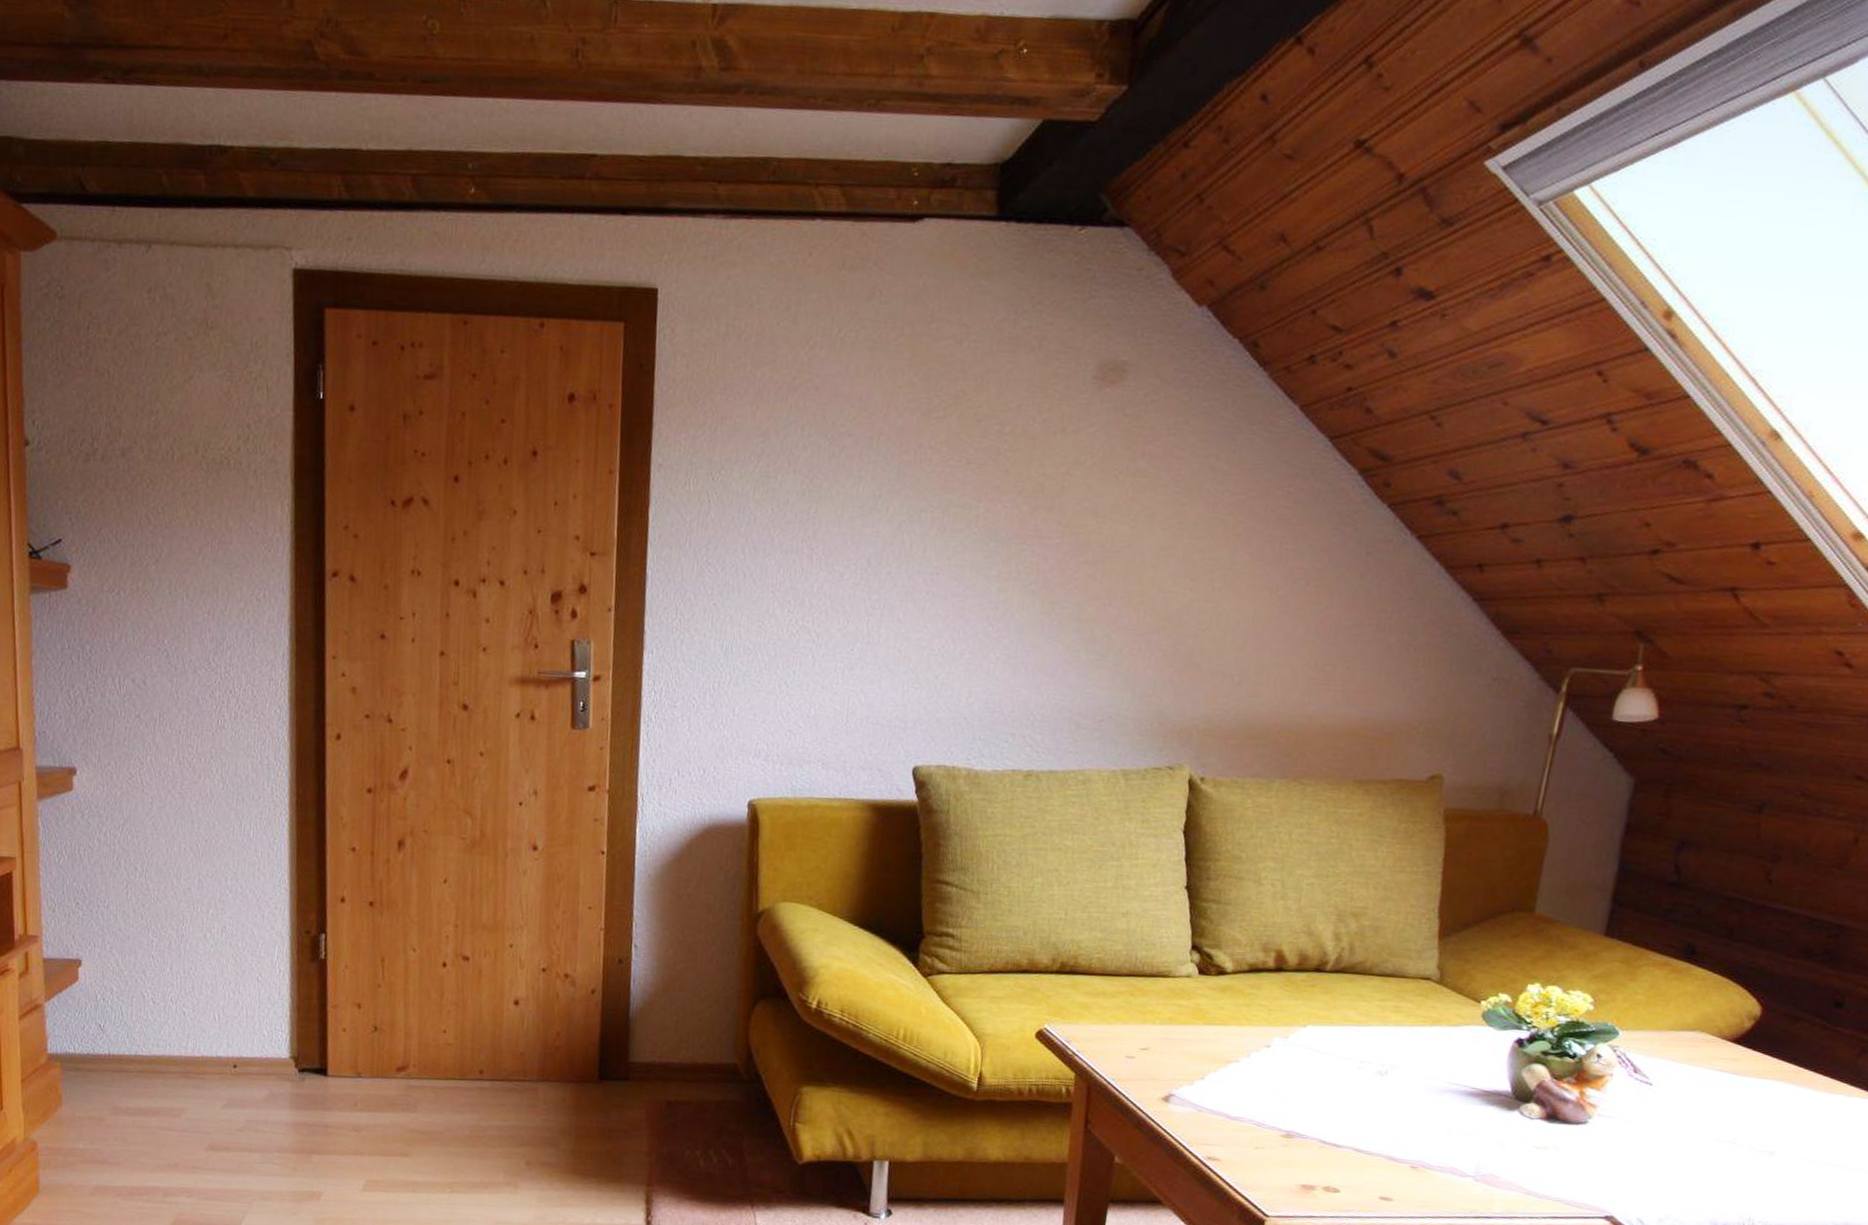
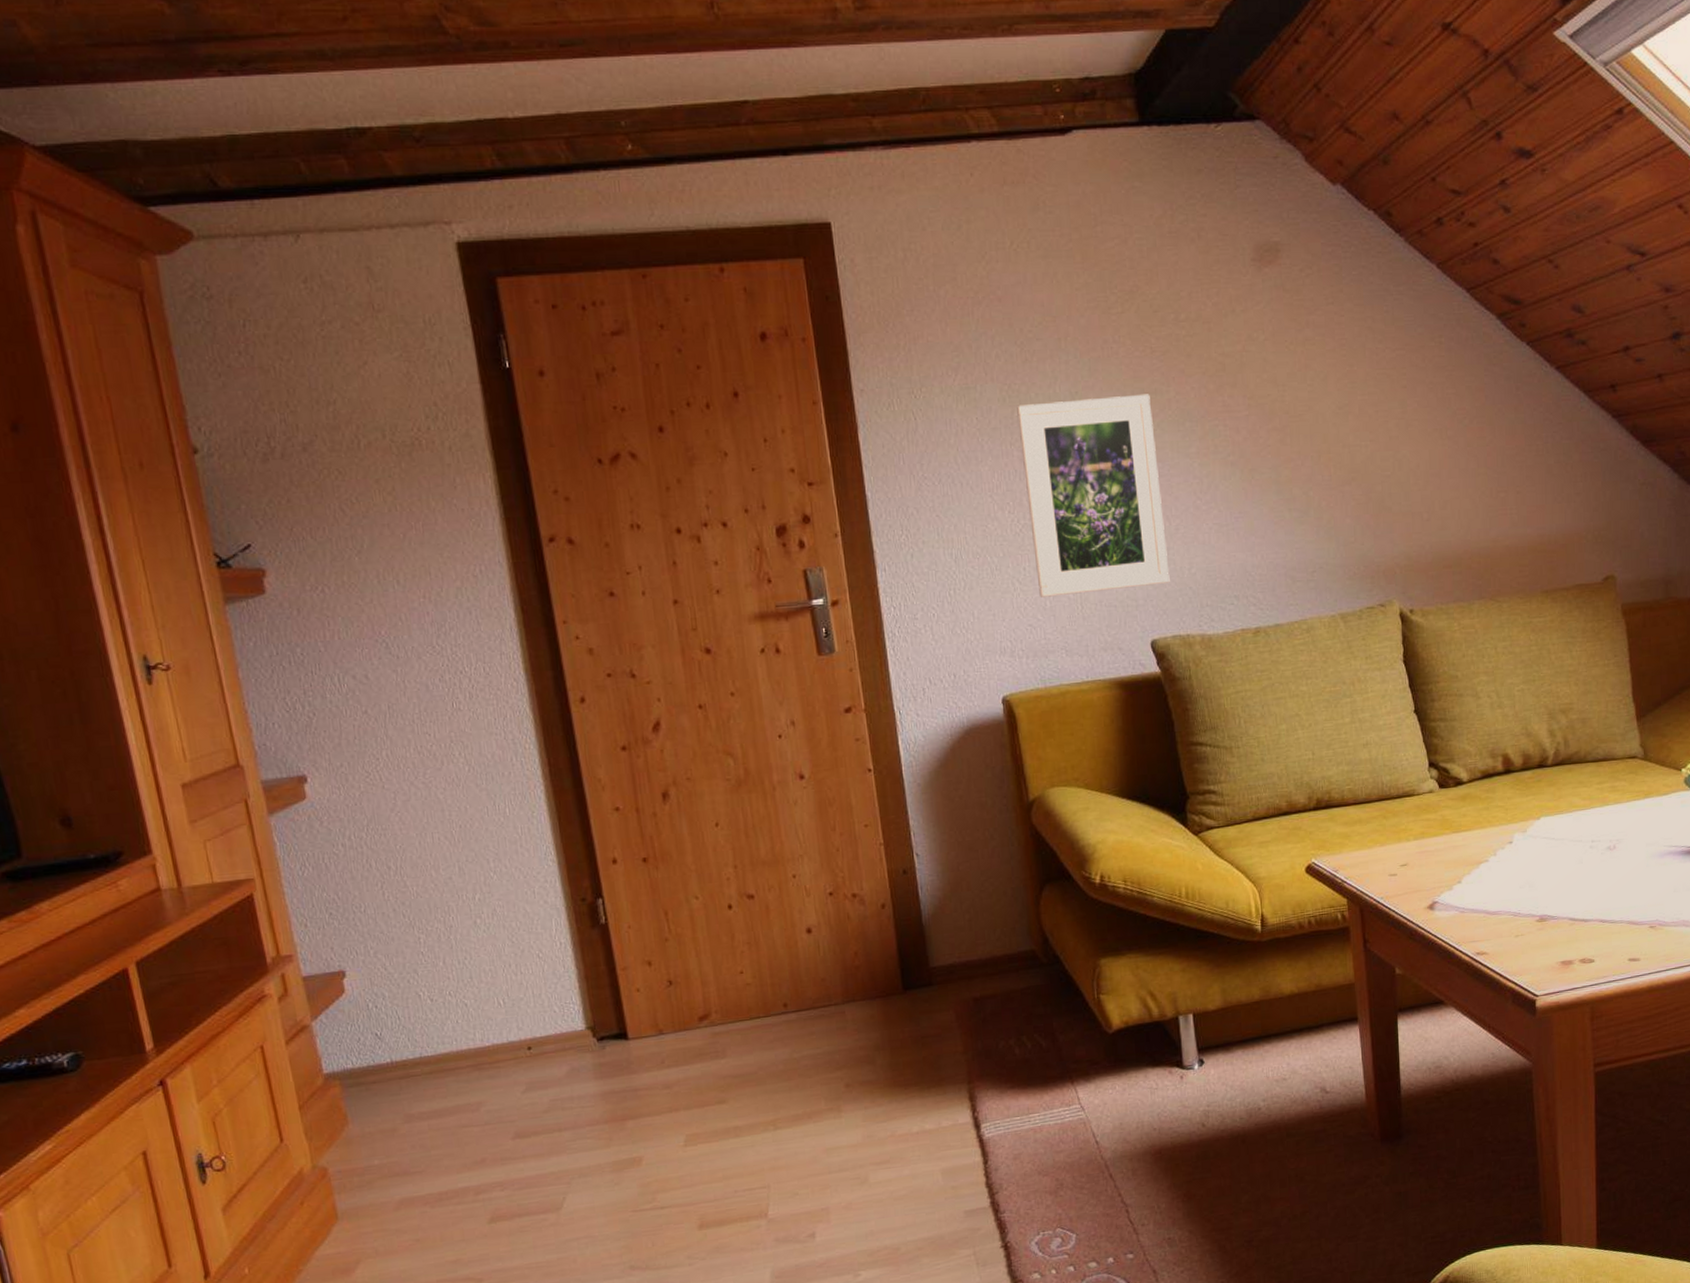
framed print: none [805,501,958,709] -> present [1017,394,1170,597]

